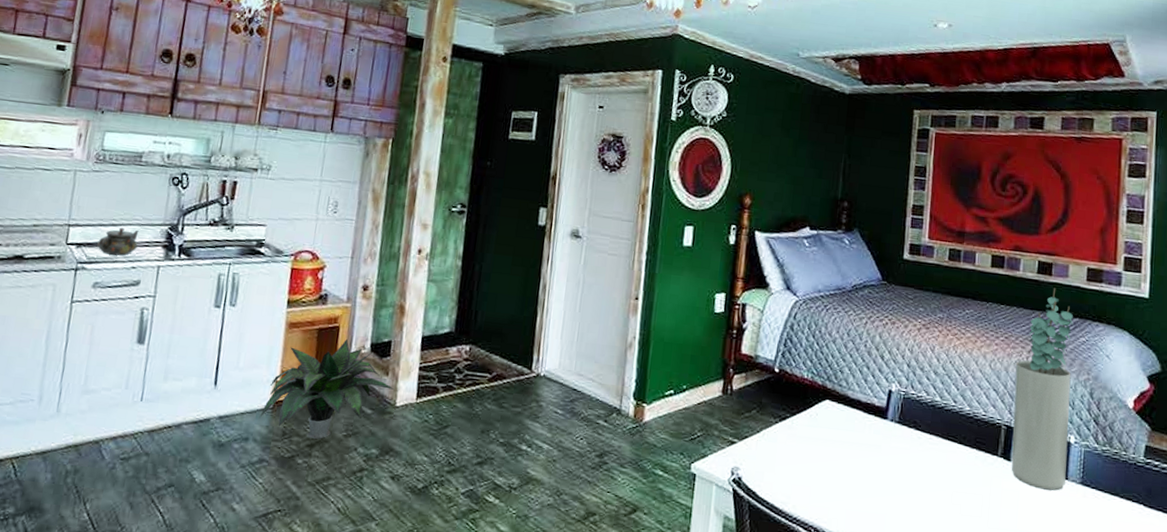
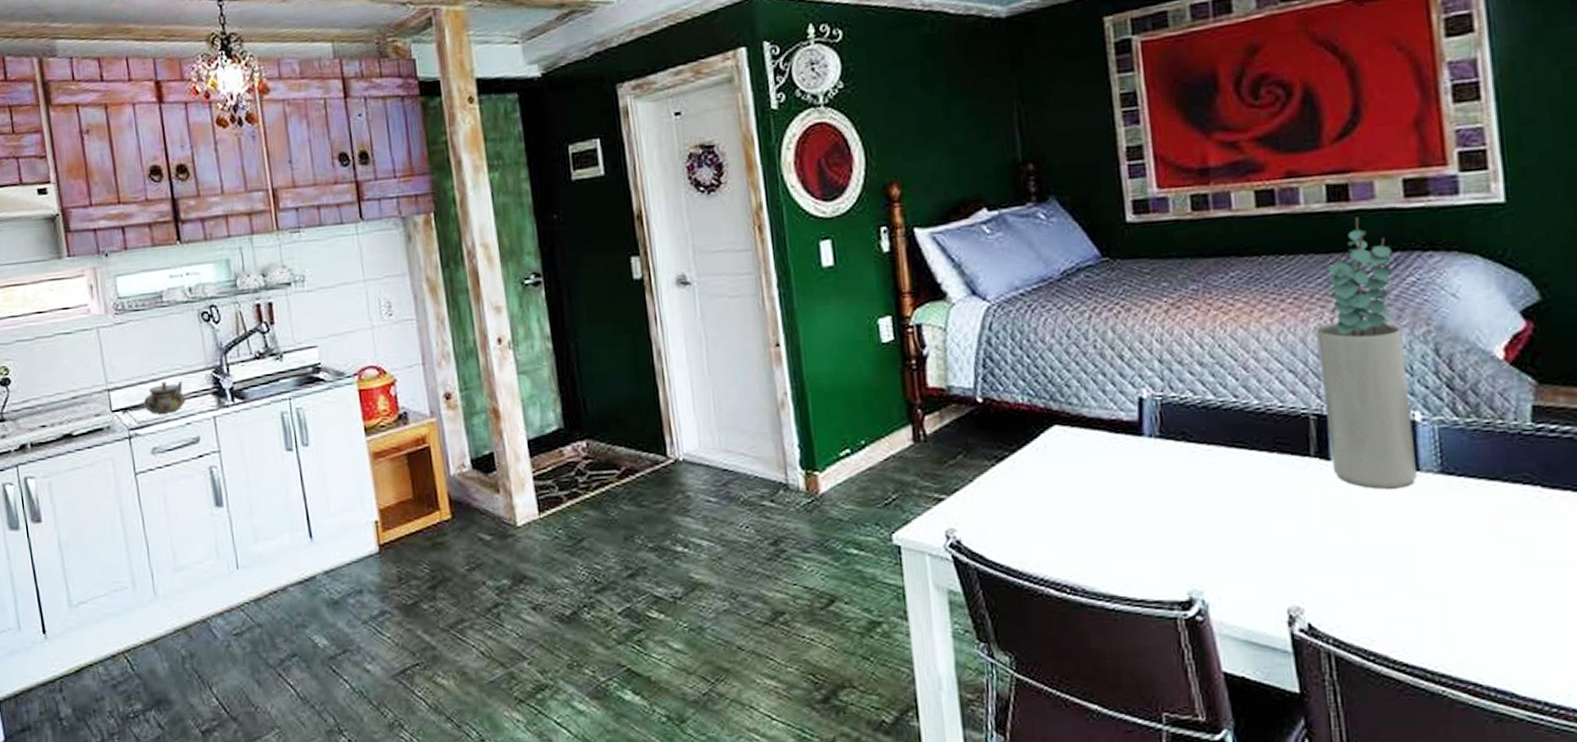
potted plant: present [259,338,394,439] -> none [368,459,510,579]

